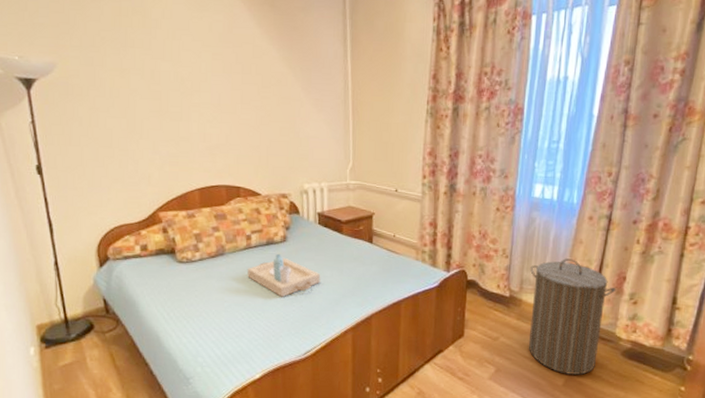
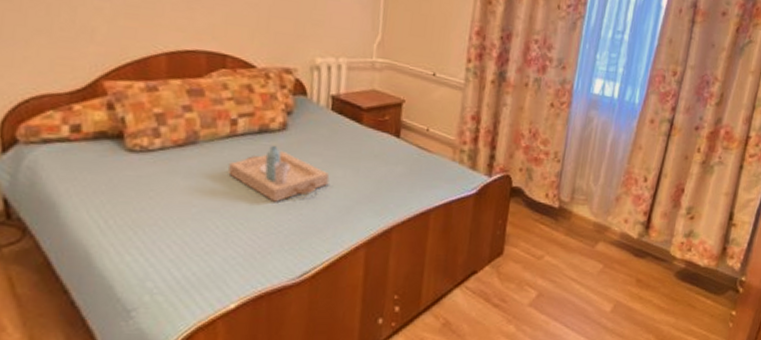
laundry hamper: present [528,258,616,376] -> none [575,166,673,300]

